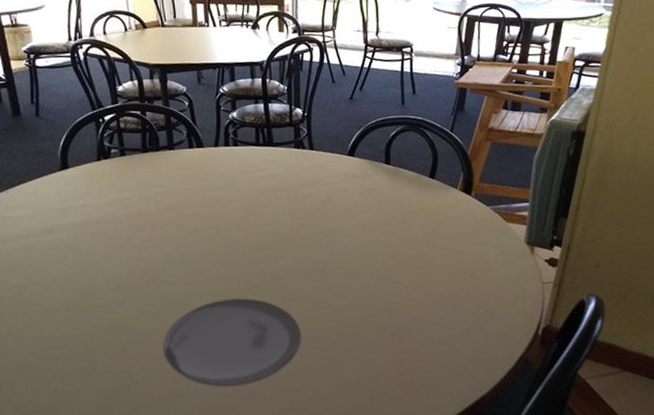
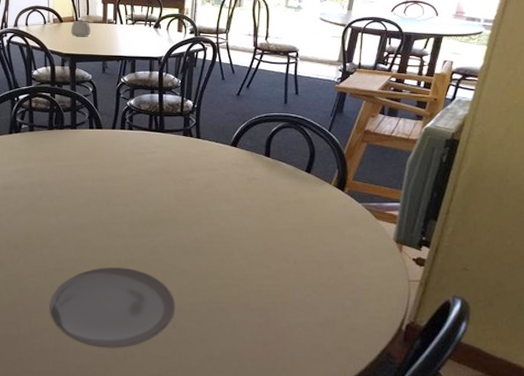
sugar bowl: none [157,23,180,44] -> present [71,19,90,37]

